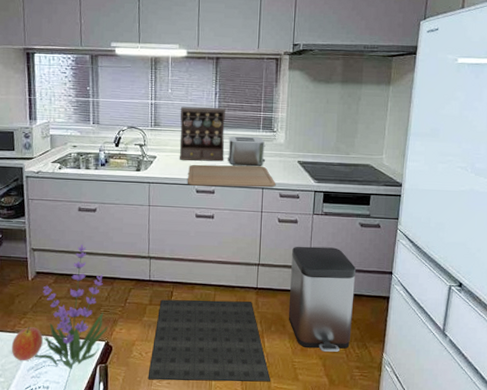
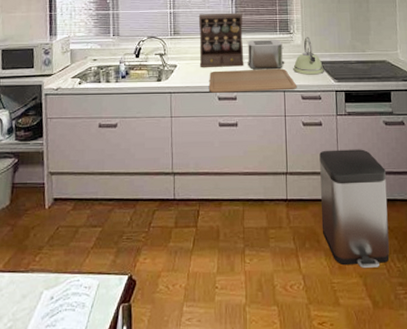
fruit: present [11,326,43,361] -> none [24,263,60,307]
plant: present [34,244,109,370] -> none [49,164,132,314]
doormat: present [147,299,270,382] -> none [176,216,310,319]
kettle: none [273,135,305,174] -> present [293,36,324,75]

